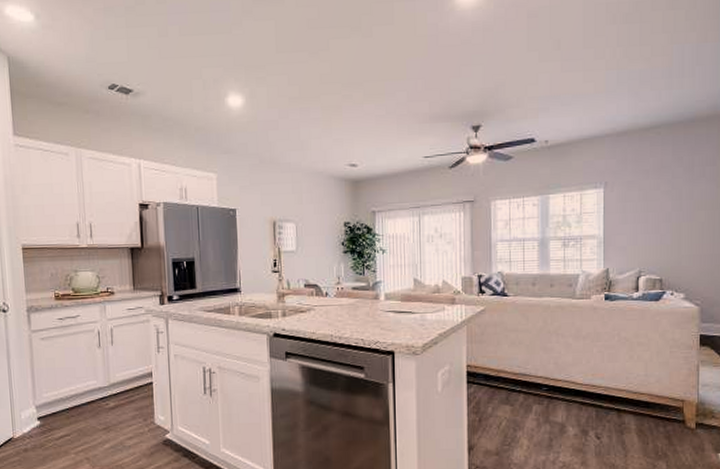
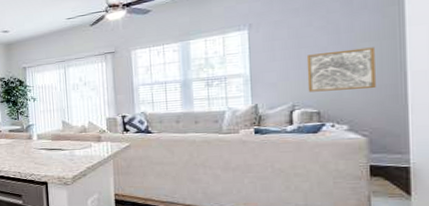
wall art: none [653,216,709,258] -> present [306,47,376,92]

